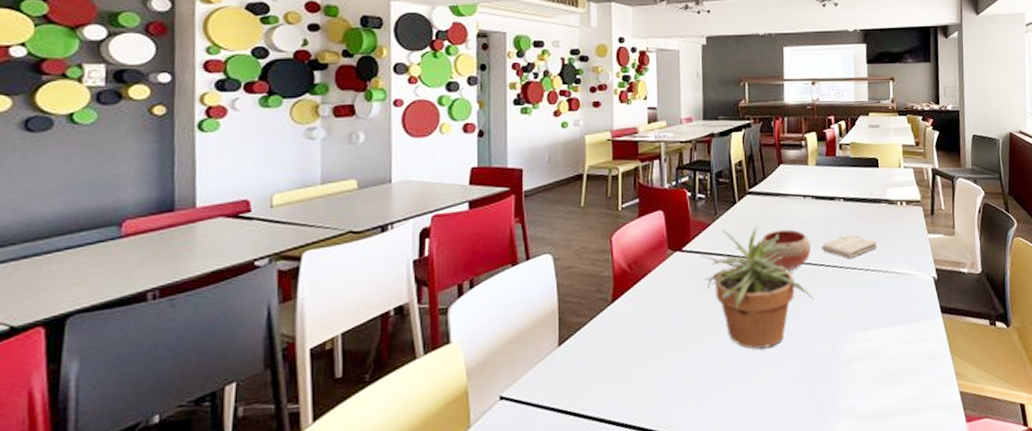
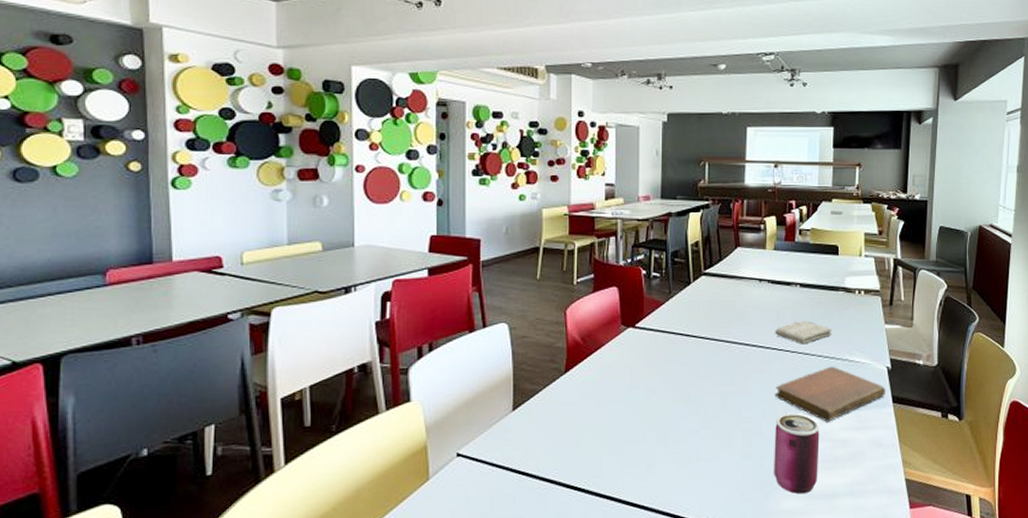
potted plant: present [701,226,813,349] -> none [653,307,764,425]
bowl: present [760,229,811,271] -> none [713,312,764,352]
notebook: none [825,279,934,338] -> present [775,366,885,422]
can: none [827,330,873,416] -> present [774,413,820,495]

